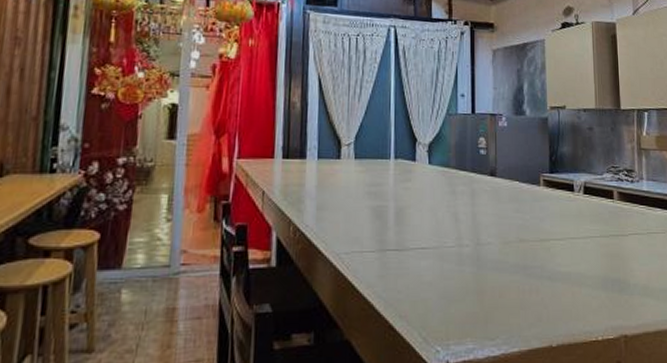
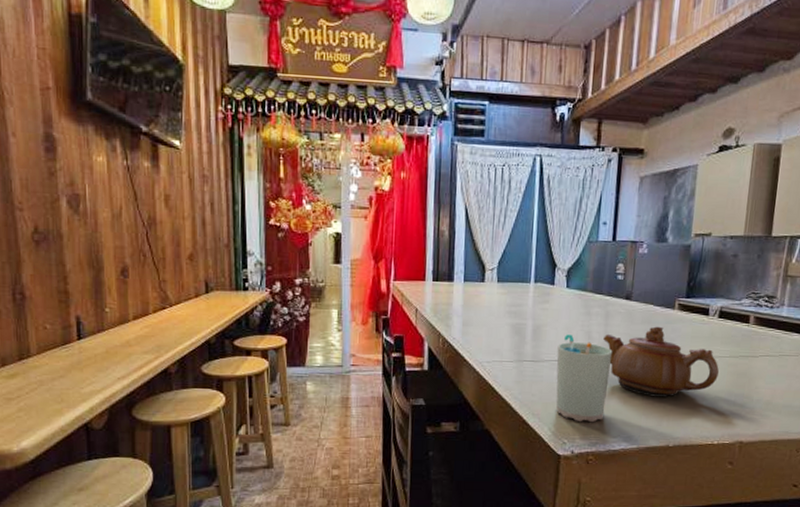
cup: none [423,217,482,323] -> present [556,334,613,423]
teapot: none [471,205,592,287] -> present [603,326,719,398]

